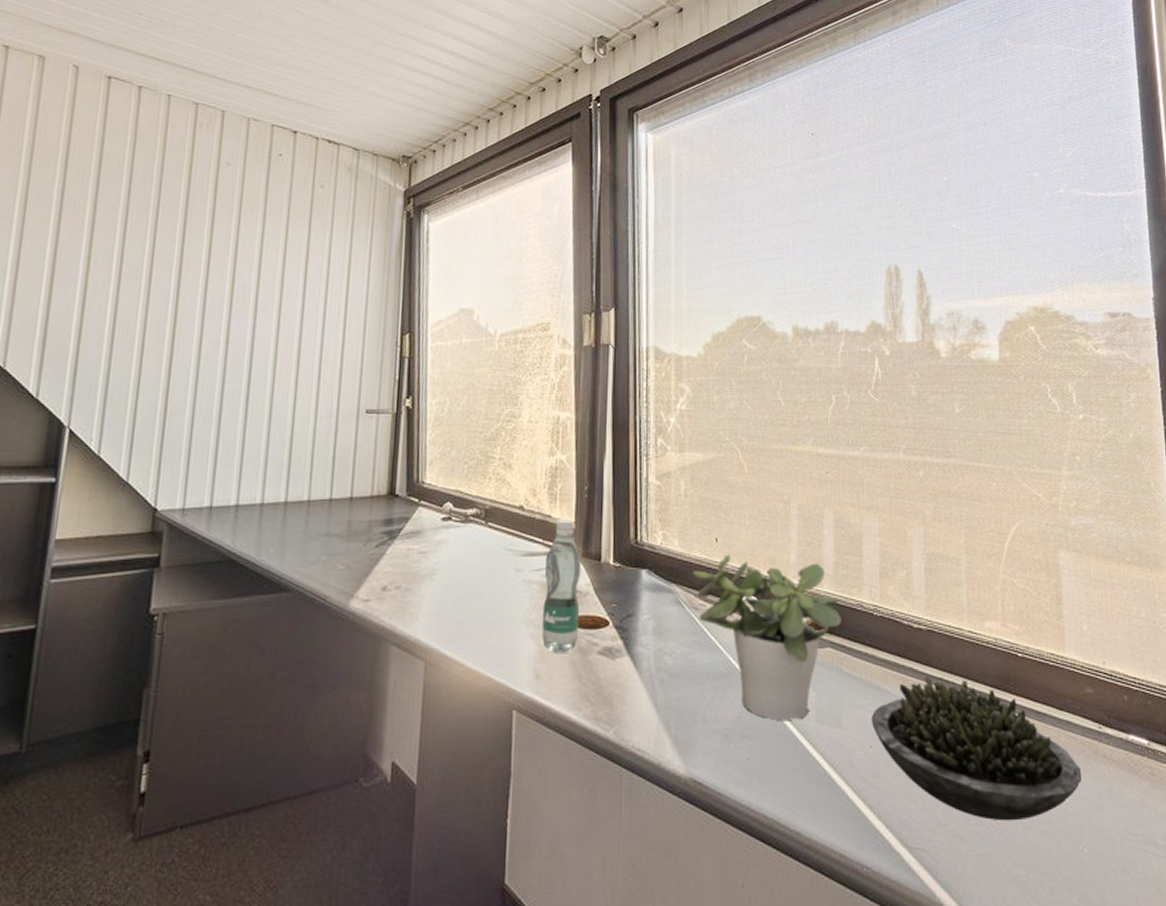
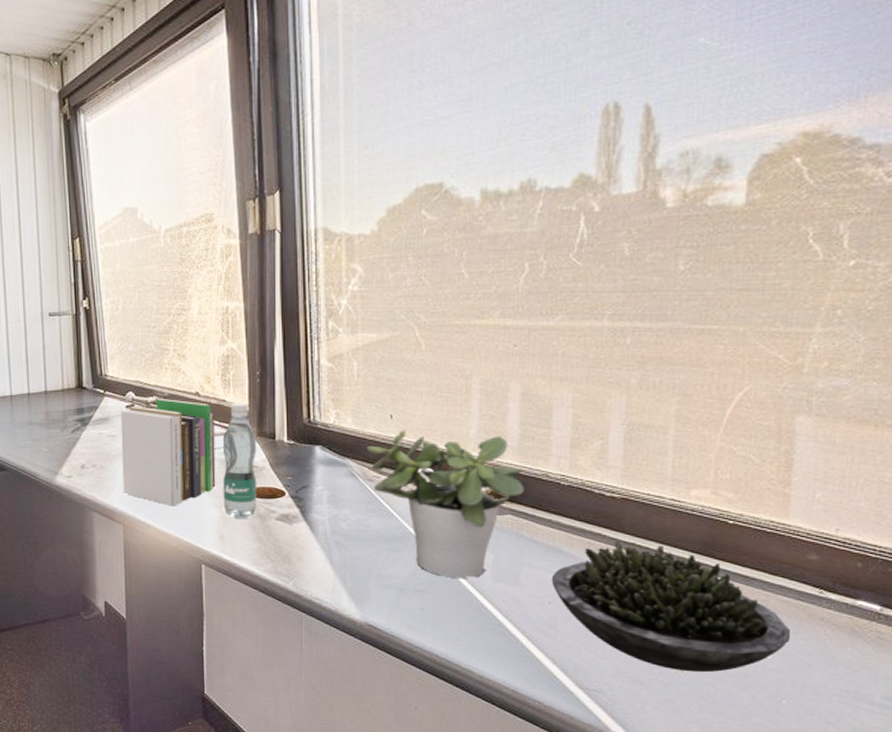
books: none [429,510,538,638] -> present [120,398,216,506]

